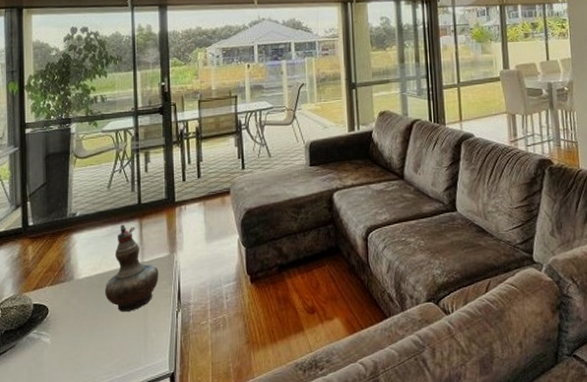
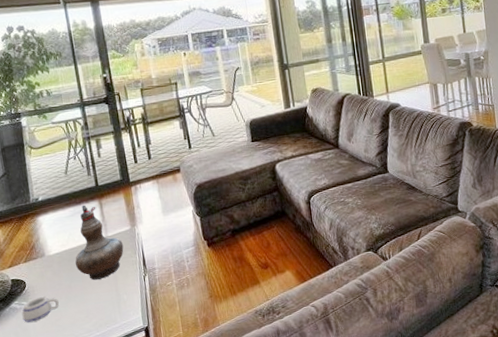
mug: none [39,327,82,356] -> present [22,297,60,322]

